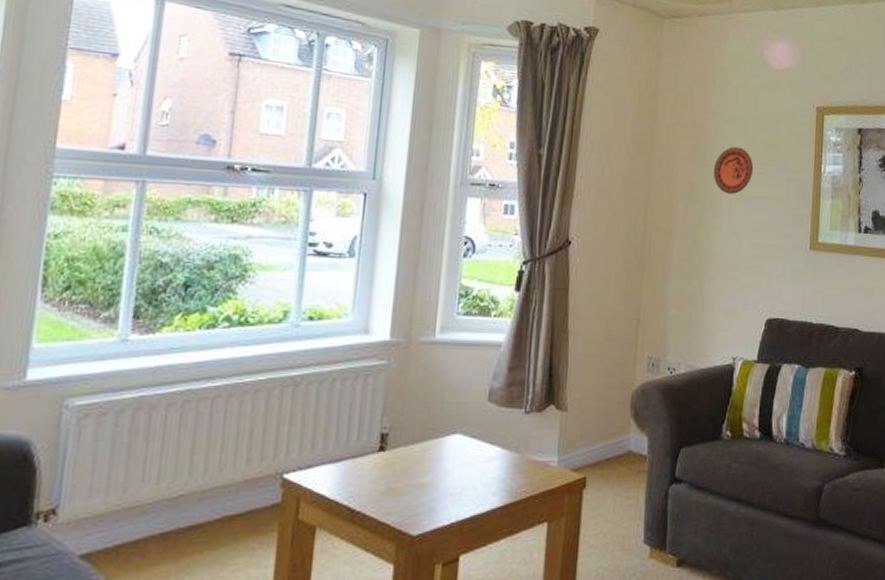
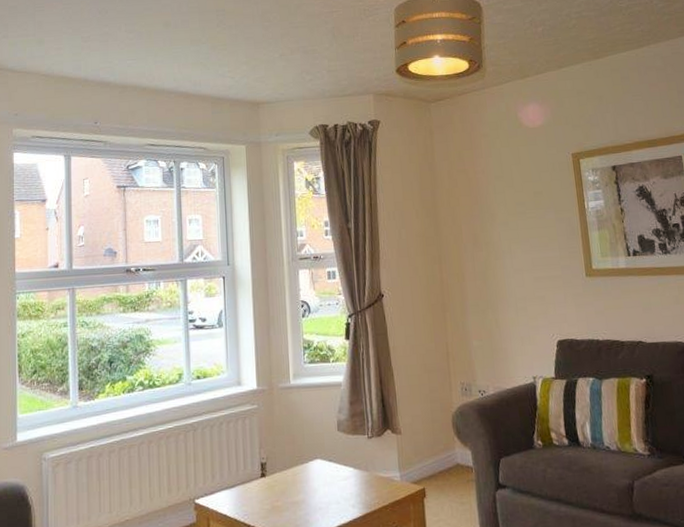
decorative plate: present [713,147,754,194] -> none [491,198,526,238]

